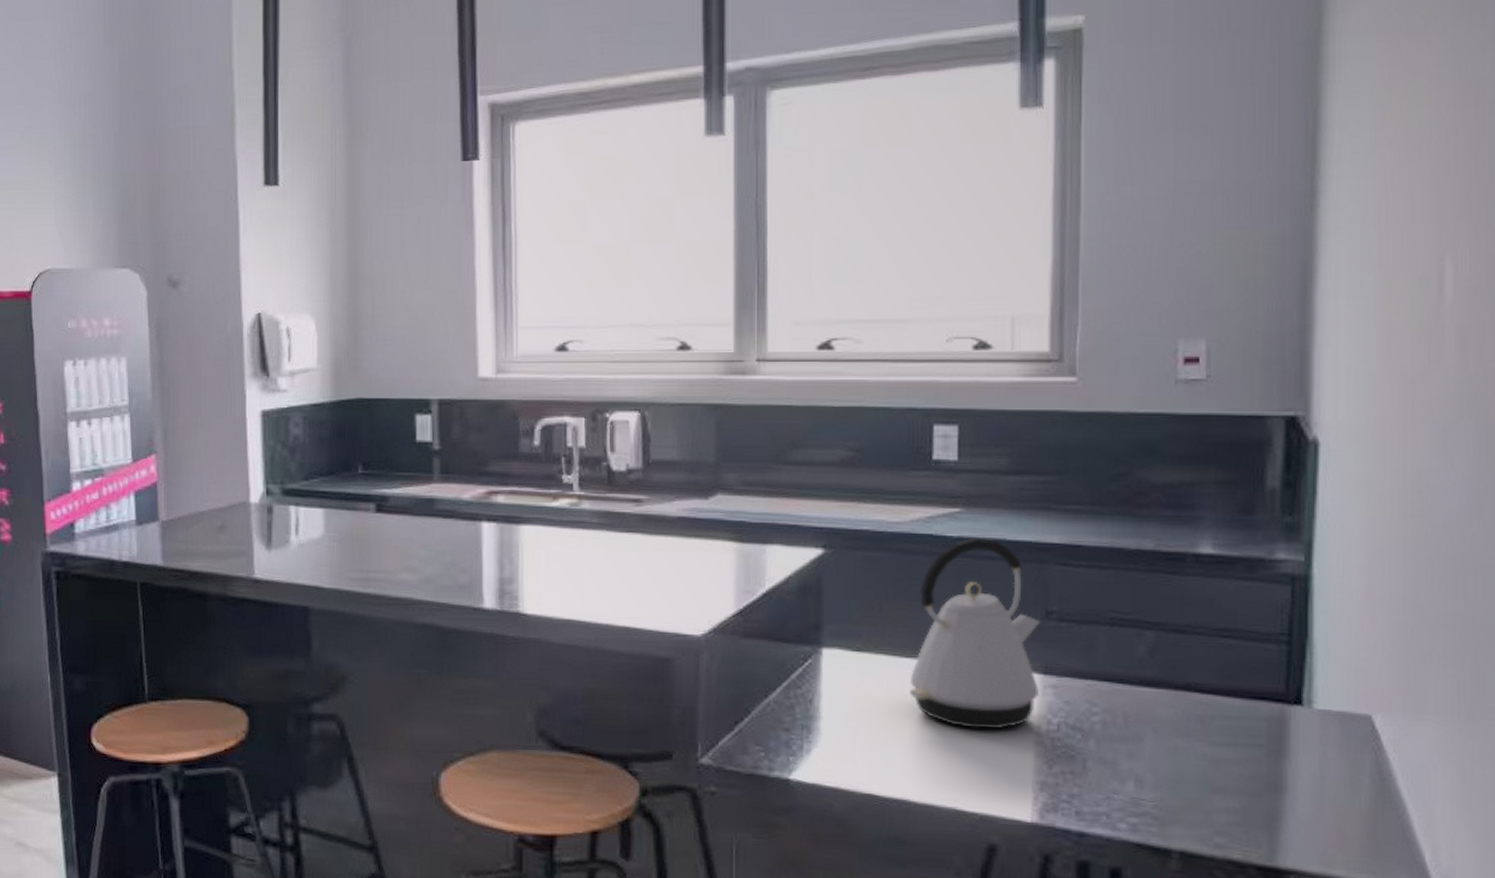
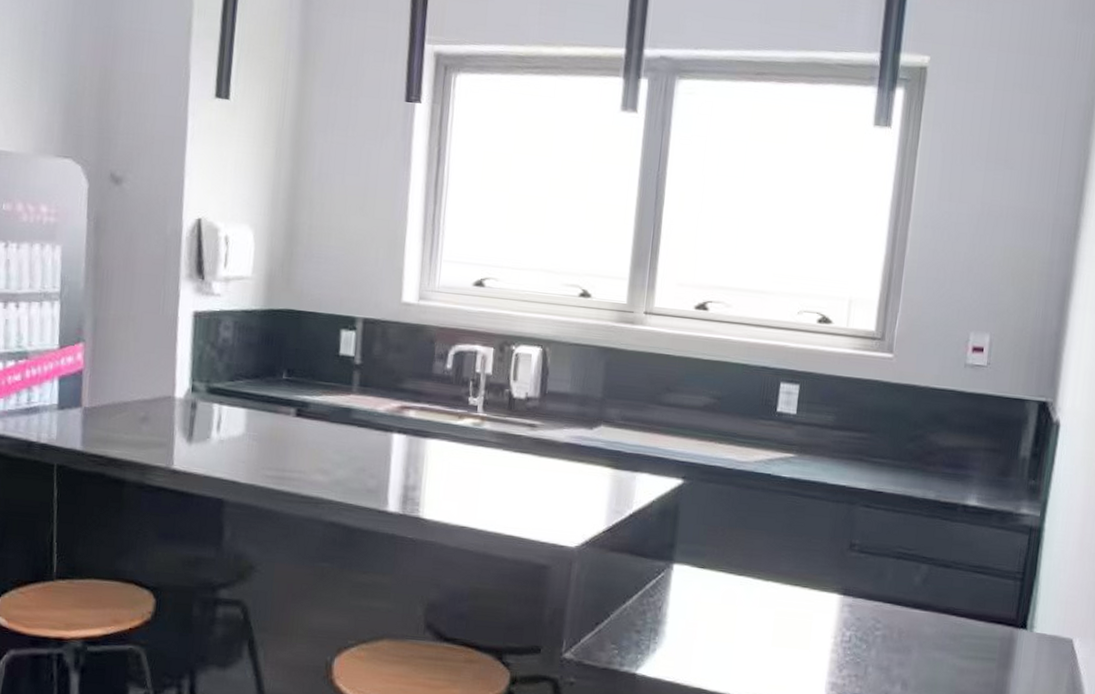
kettle: present [909,537,1041,730] -> none [739,479,846,639]

